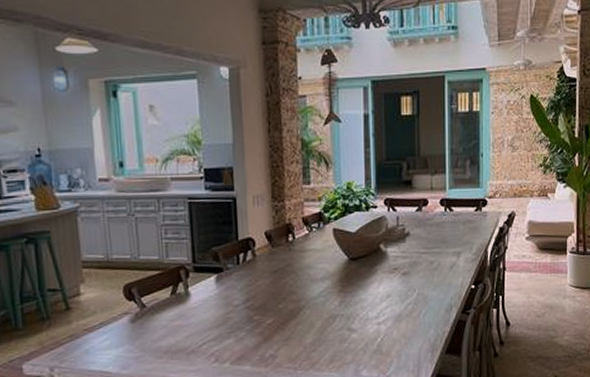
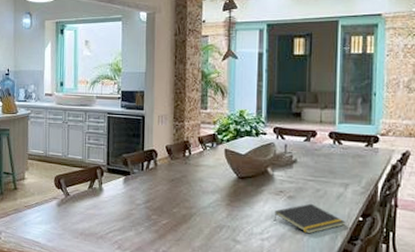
notepad: none [389,277,459,310] -> present [273,203,346,234]

